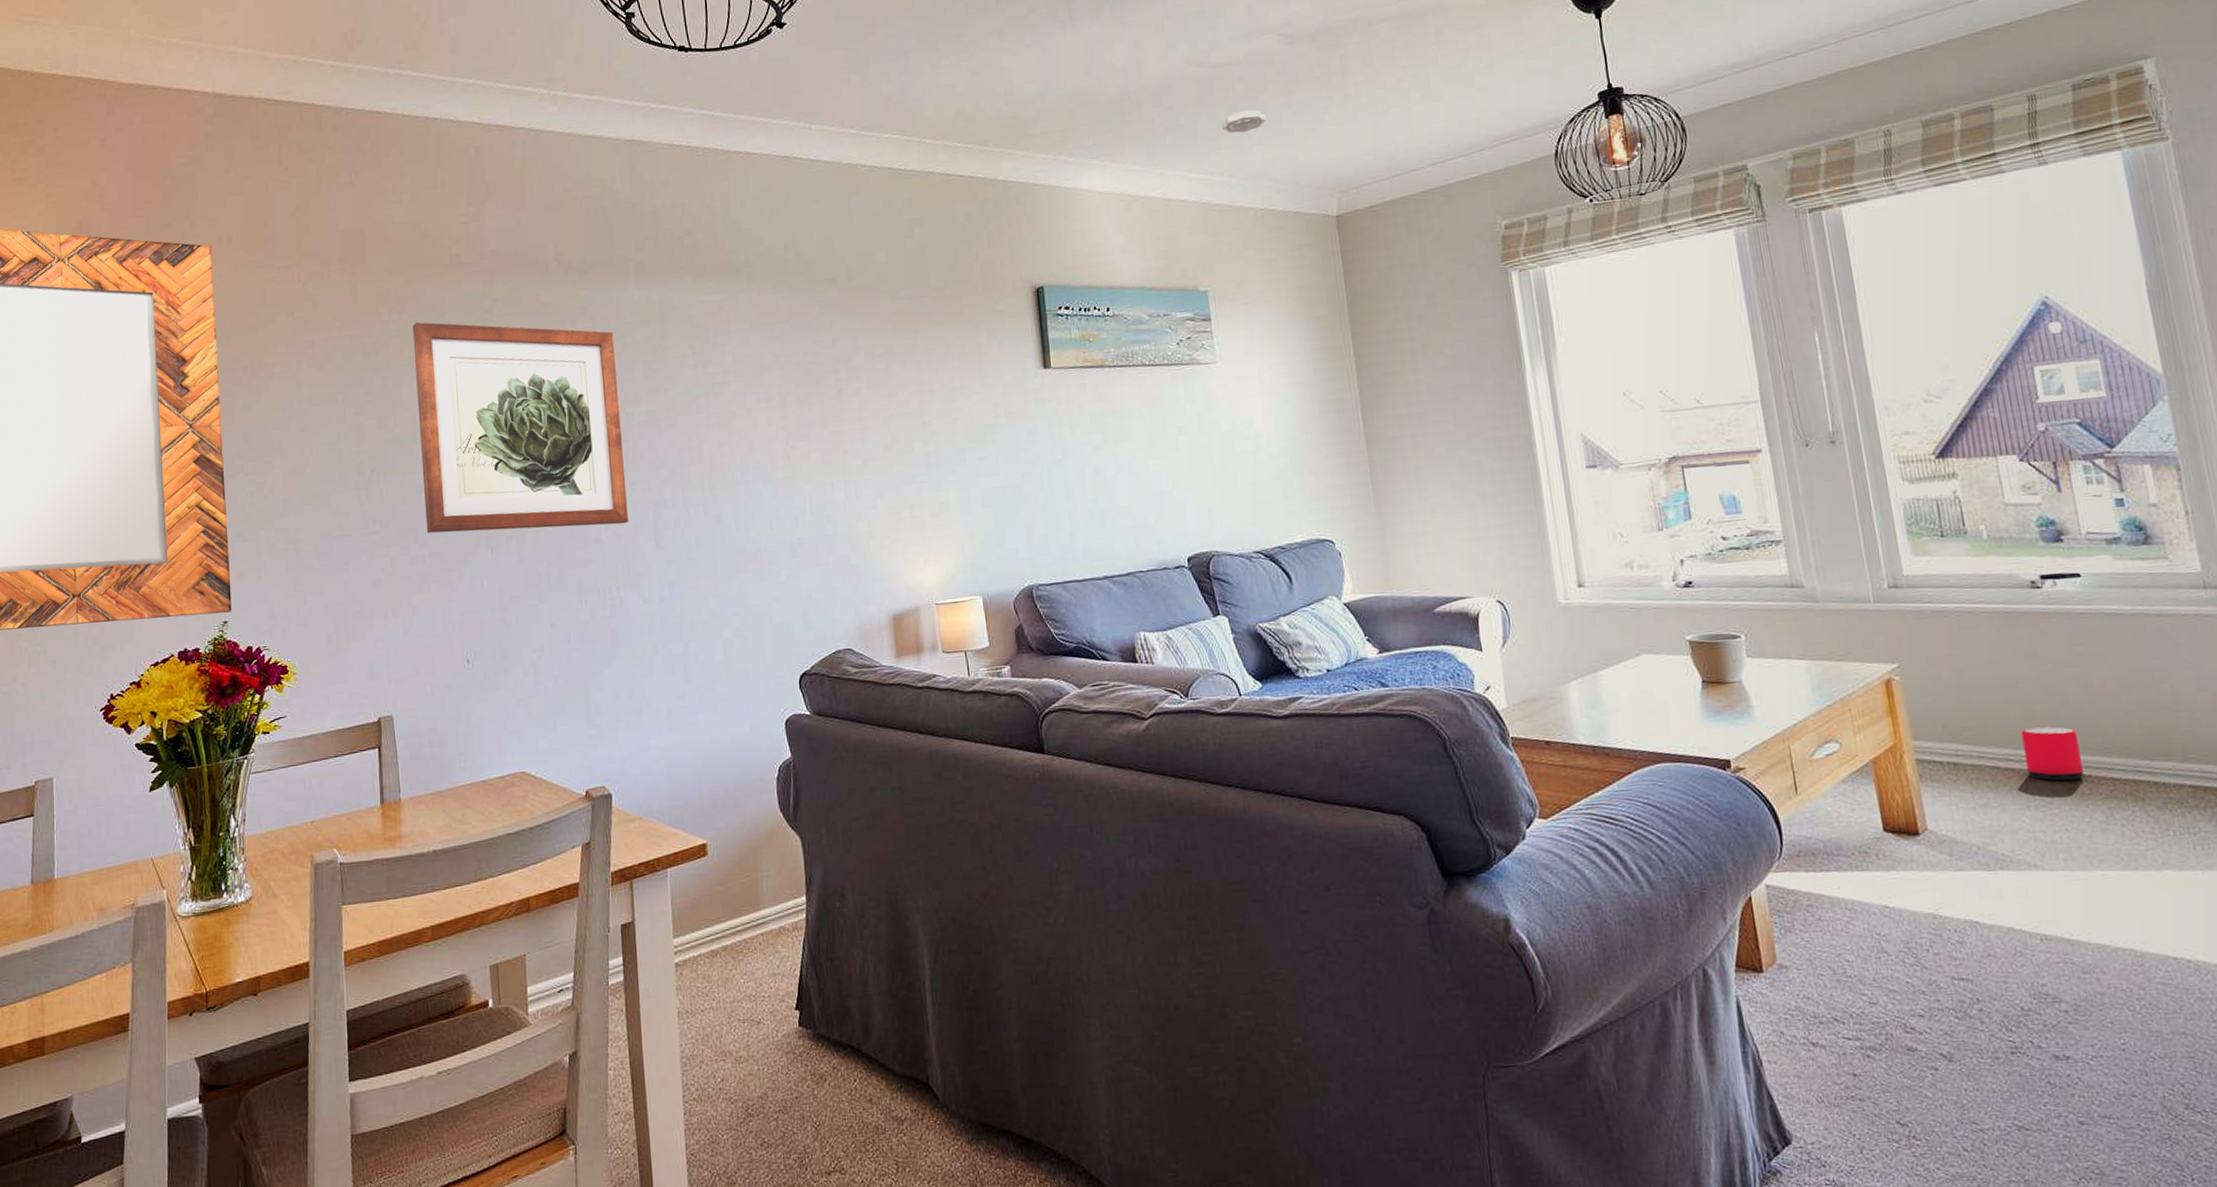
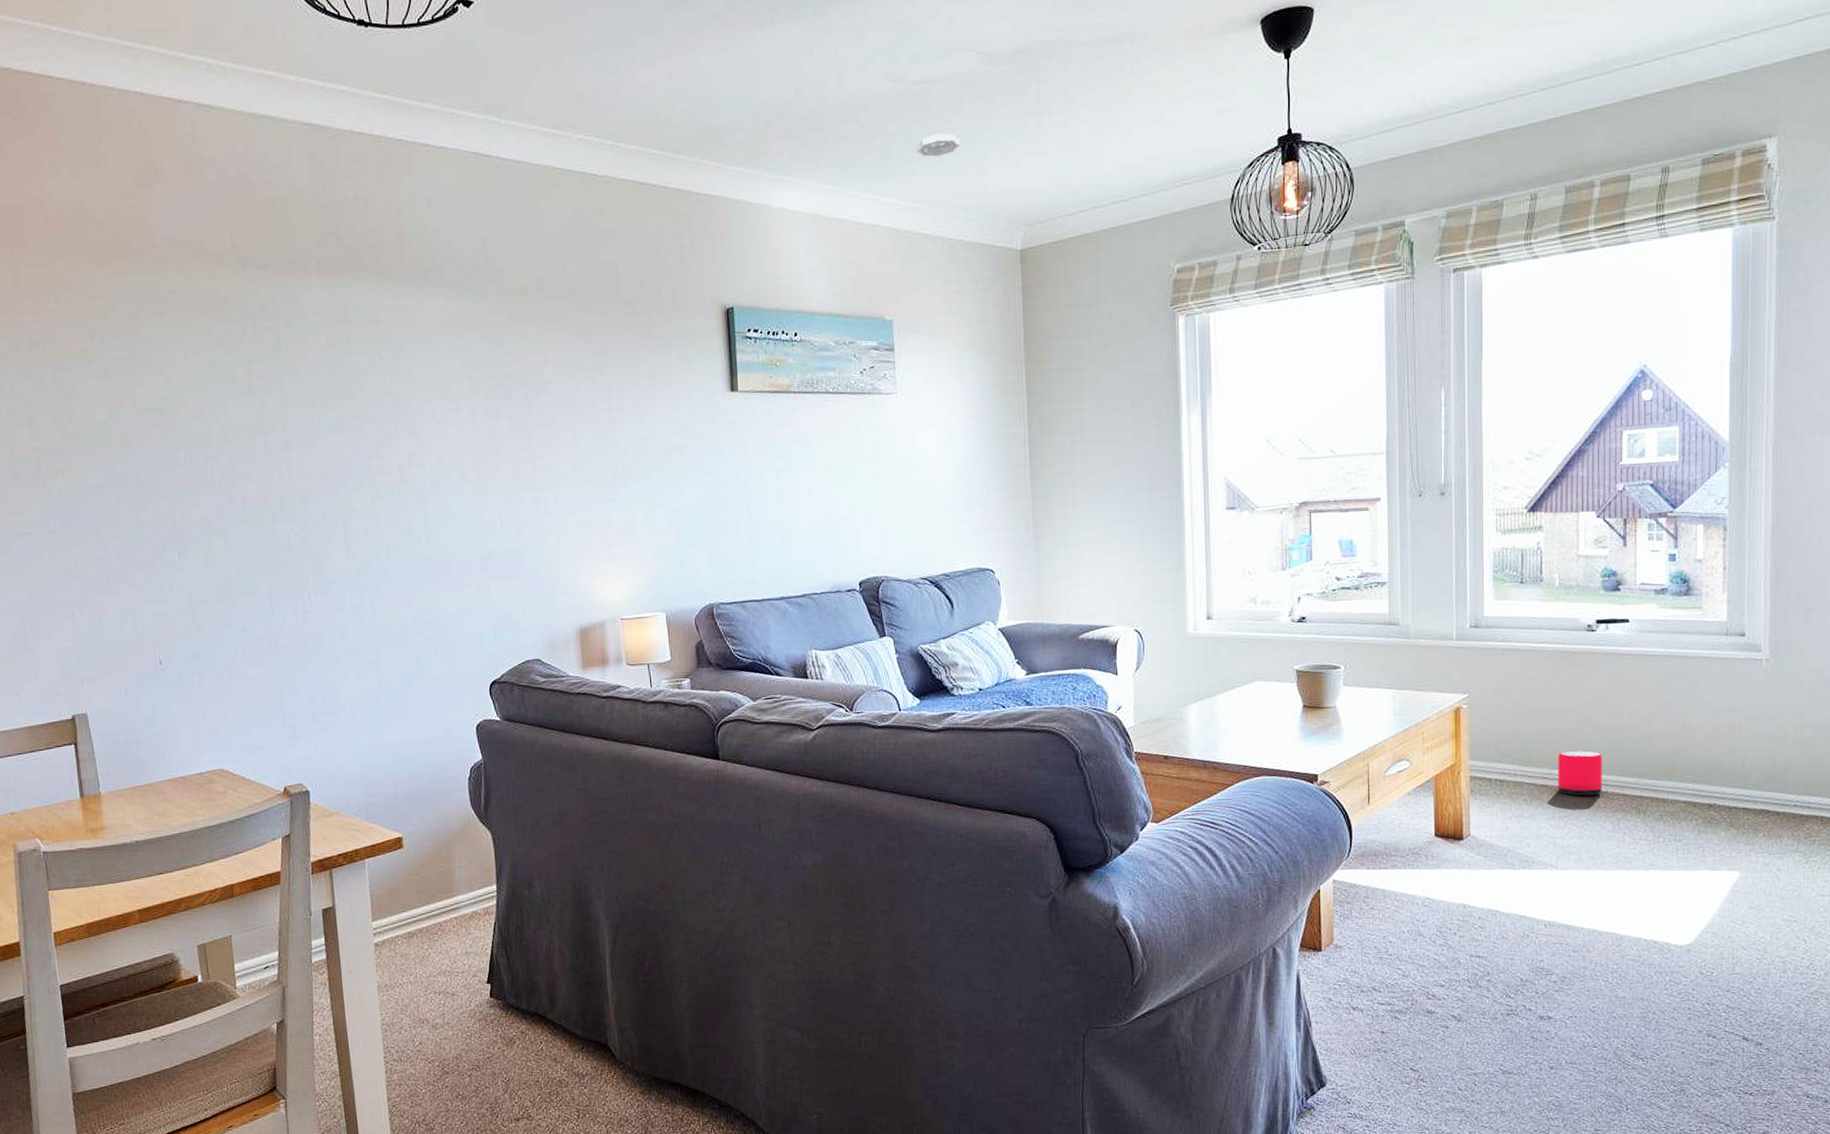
wall art: present [412,322,628,533] -> none [82,311,318,535]

